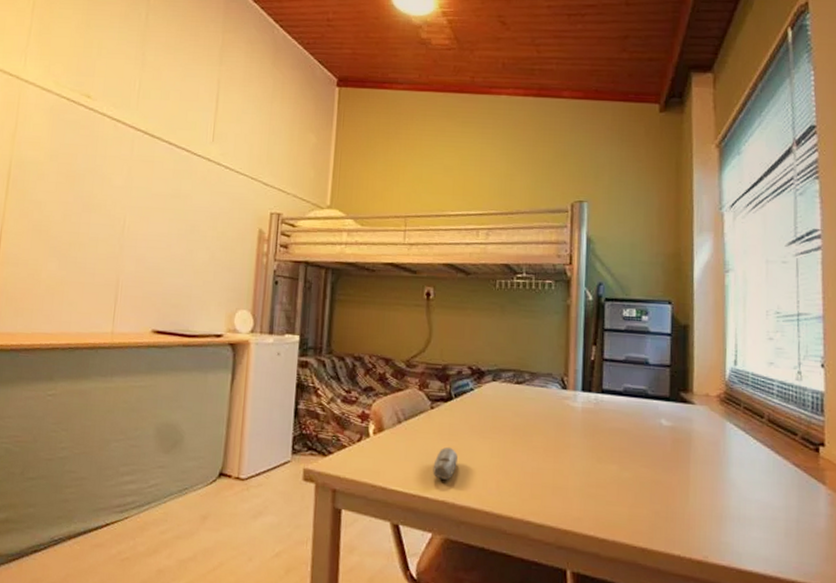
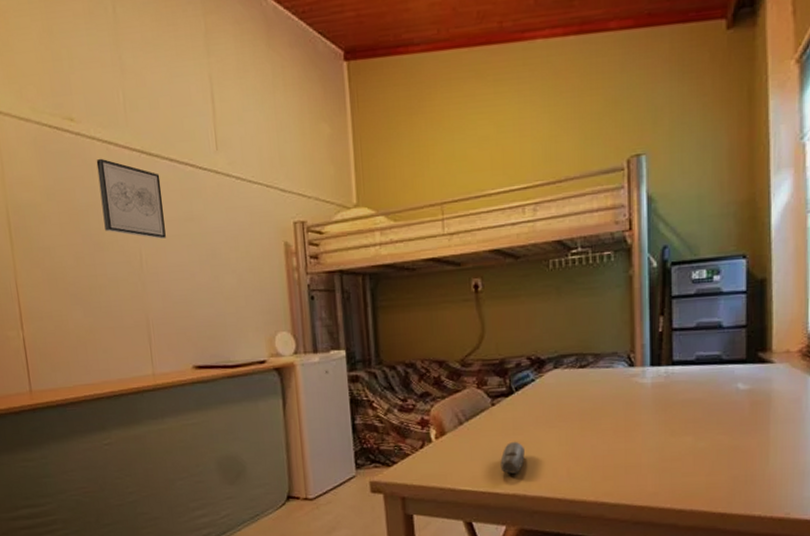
wall art: none [97,132,157,209] -> present [96,158,166,239]

